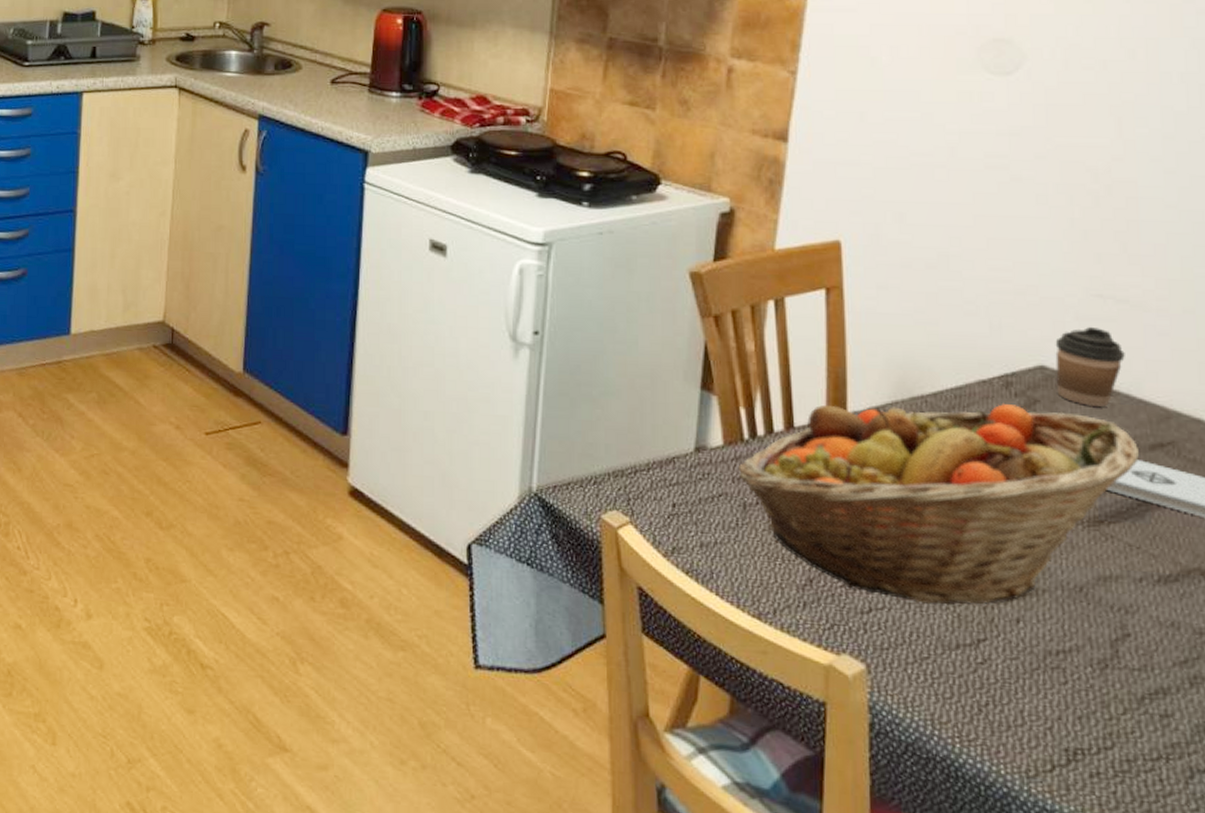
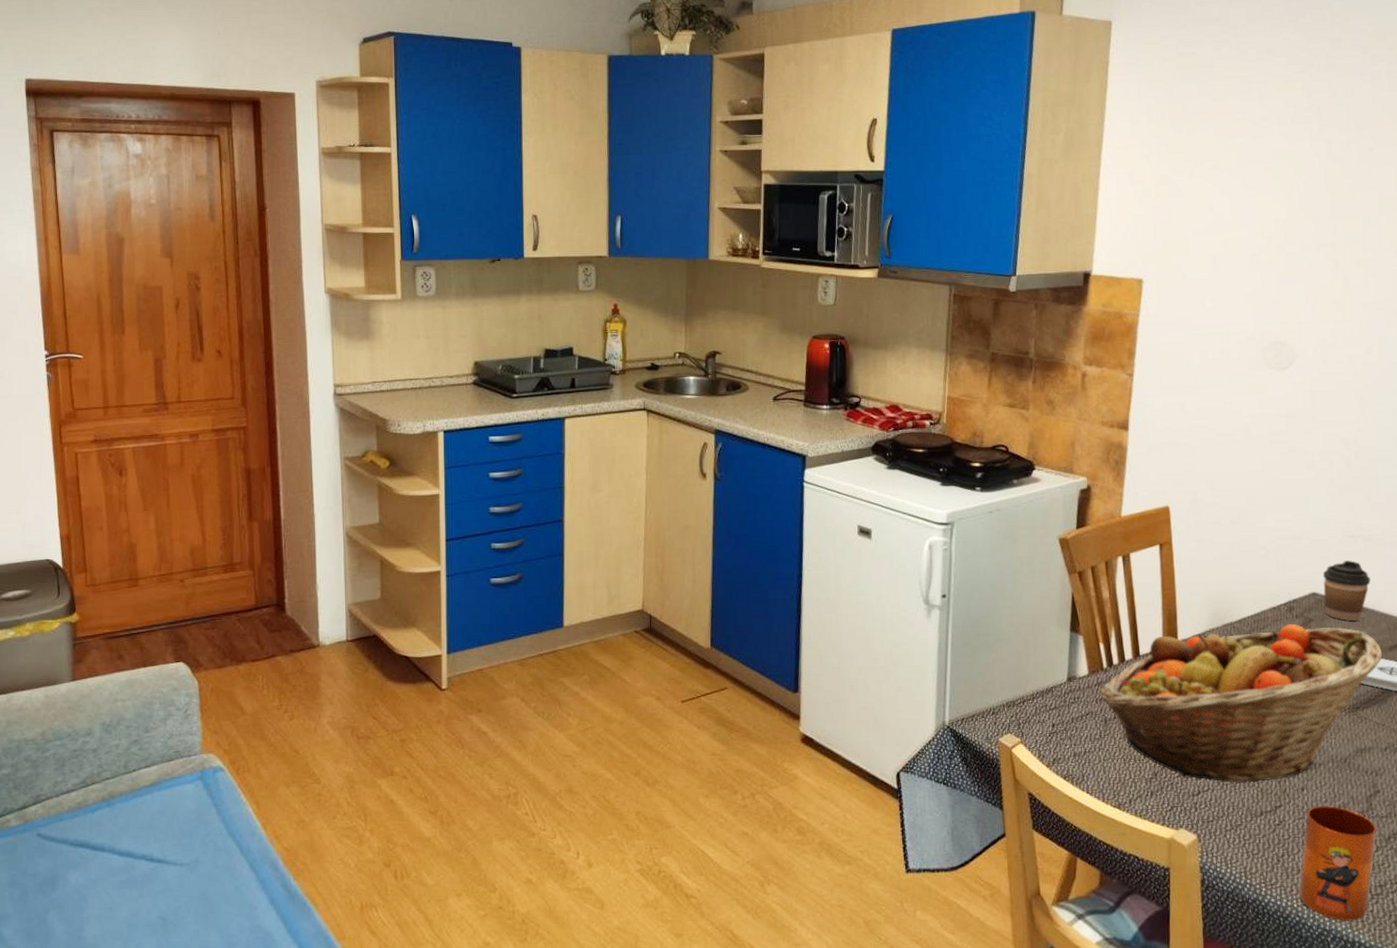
mug: none [1009,645,1125,803] -> present [1299,806,1377,921]

